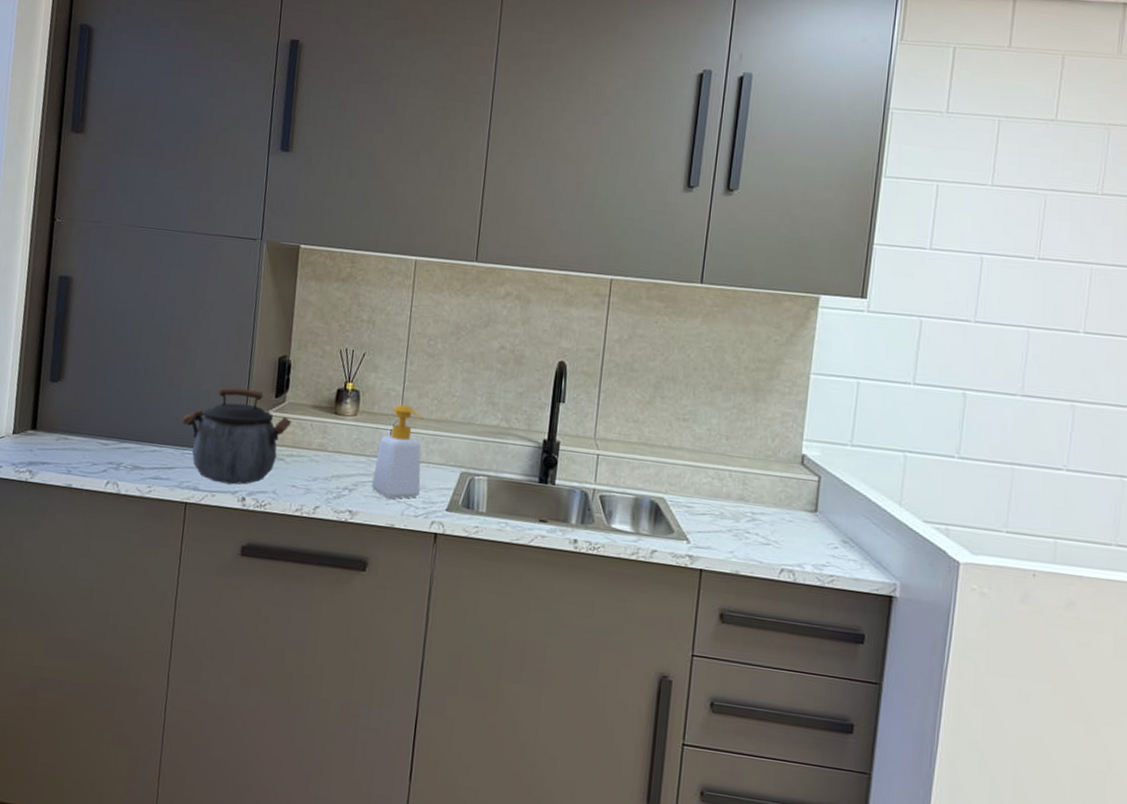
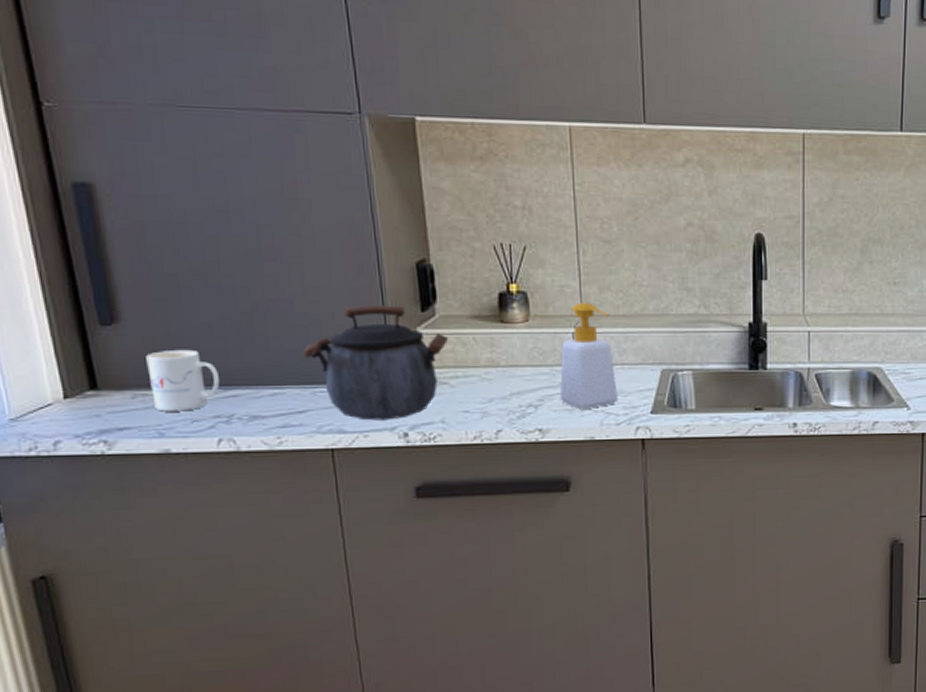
mug: none [70,406,120,456] -> present [146,349,219,412]

